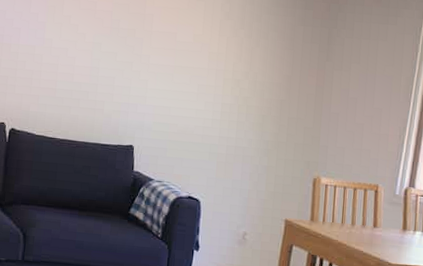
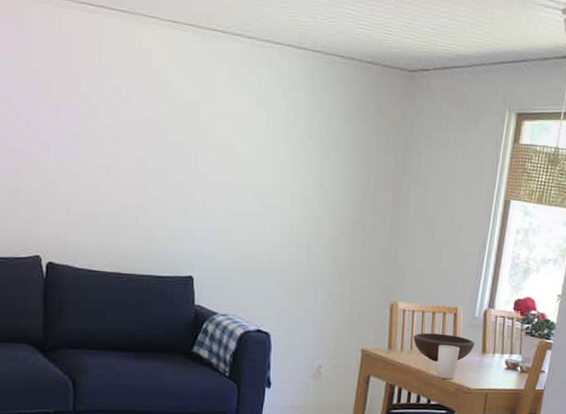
bowl: none [335,207,396,236] -> present [413,333,475,362]
cup: none [357,220,380,254] -> present [436,345,460,380]

